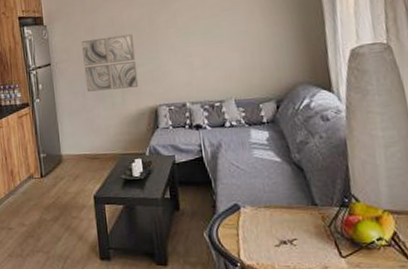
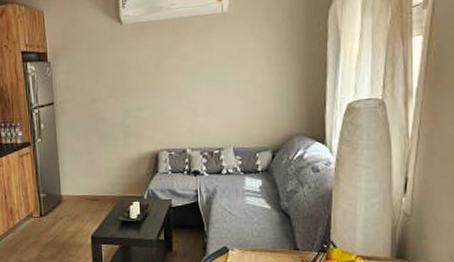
wall art: present [81,34,139,92] -> none [85,76,142,134]

